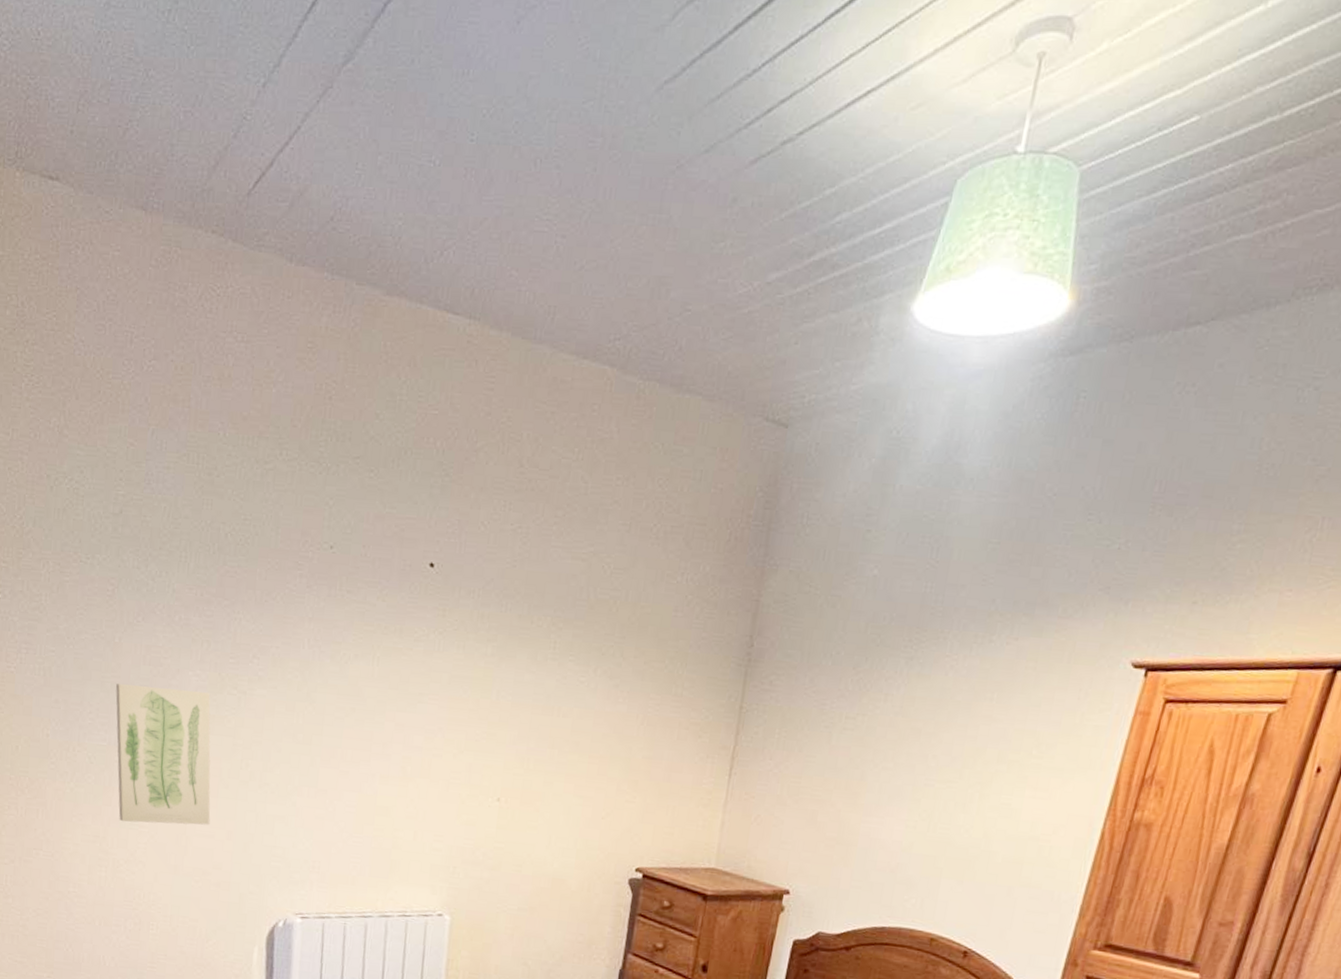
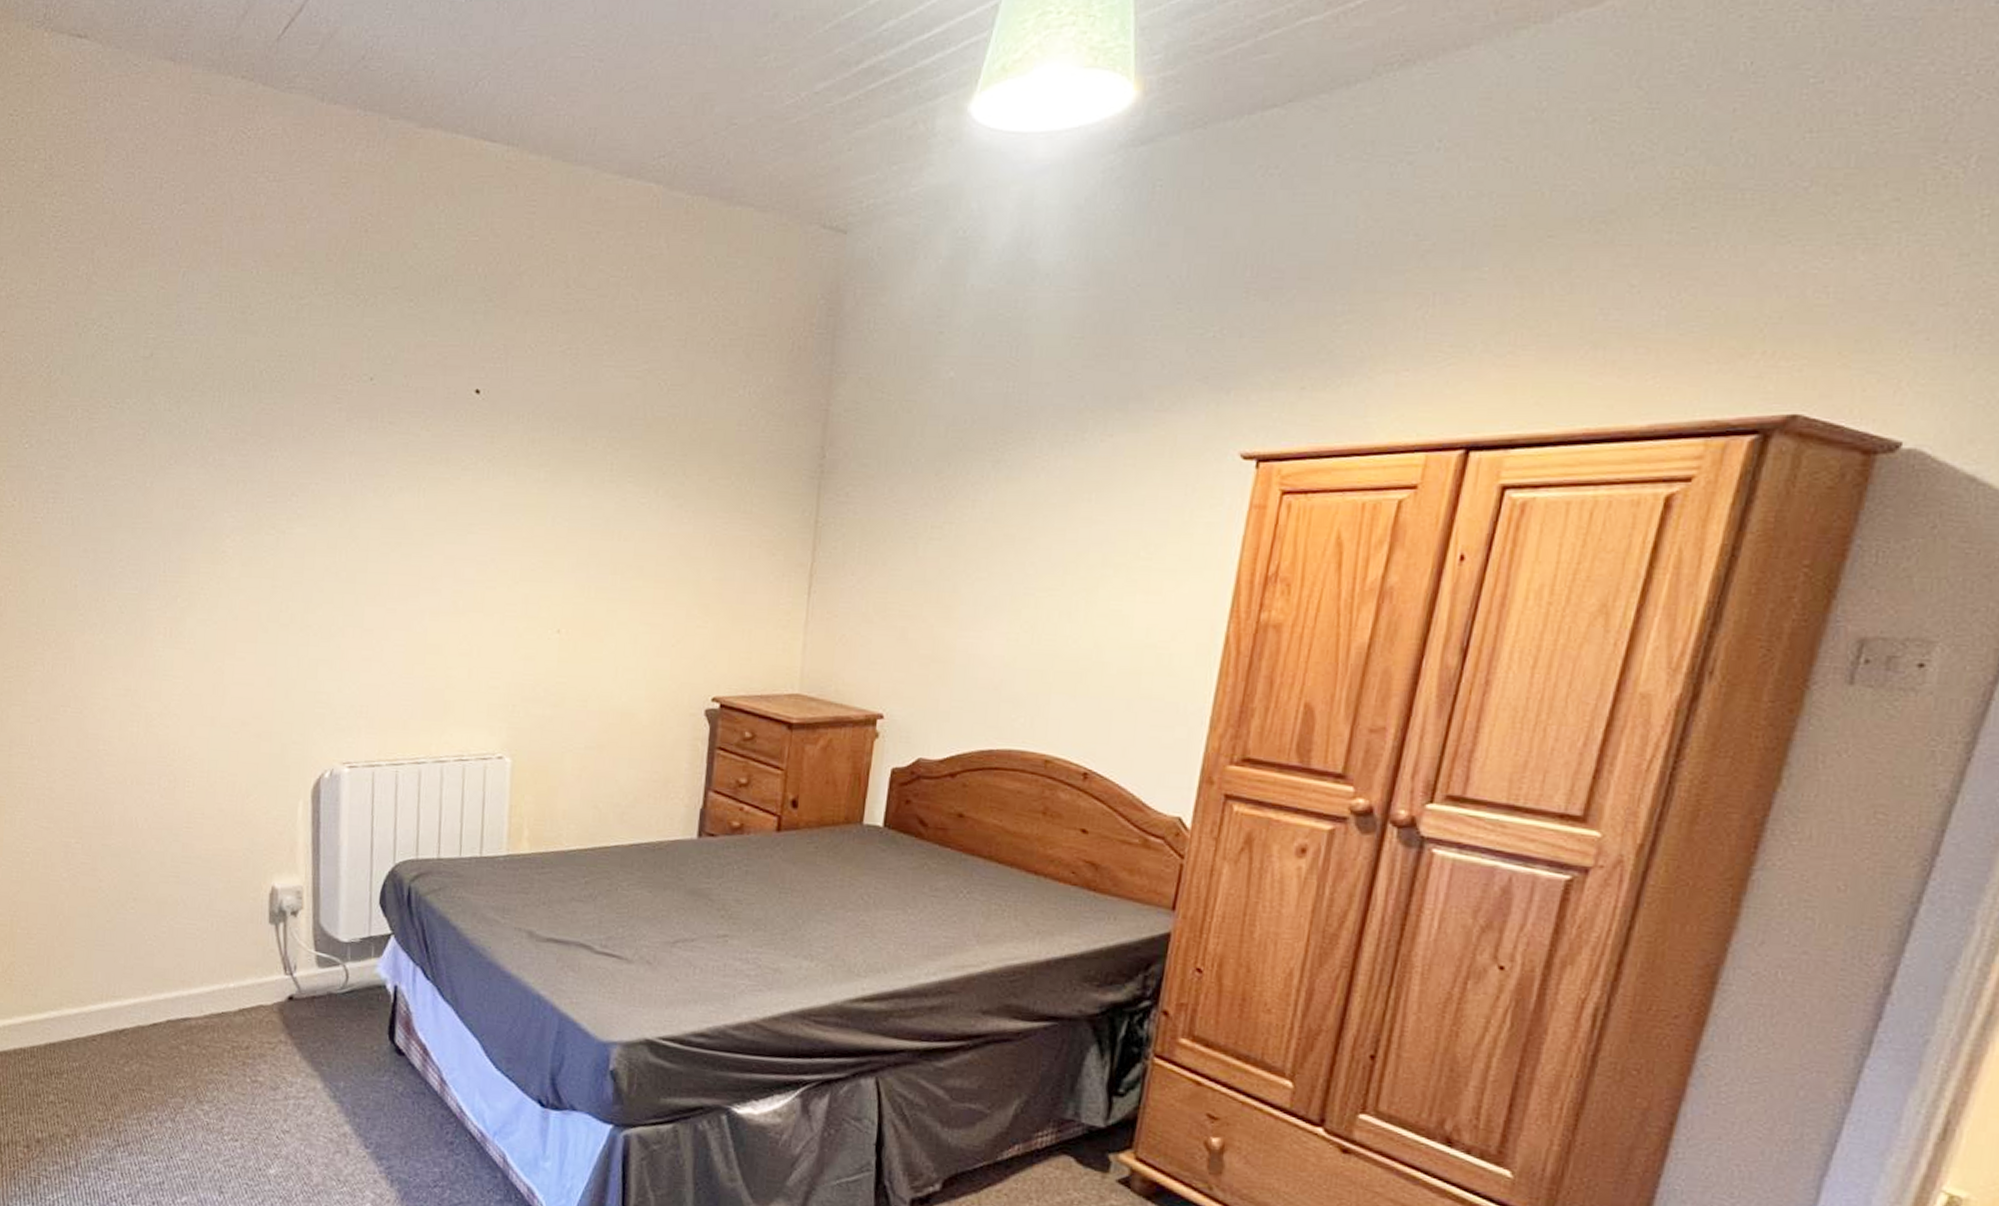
wall art: present [116,684,211,825] -> none [147,529,249,673]

